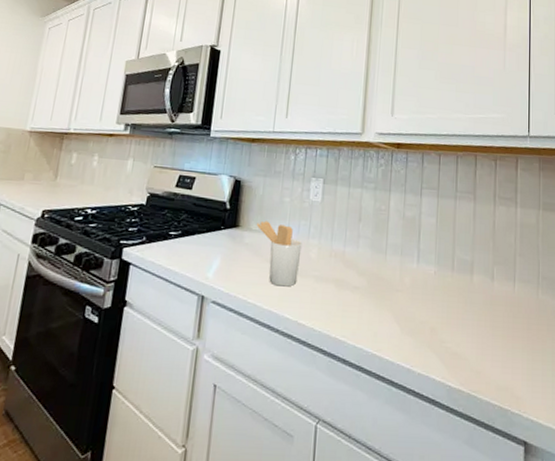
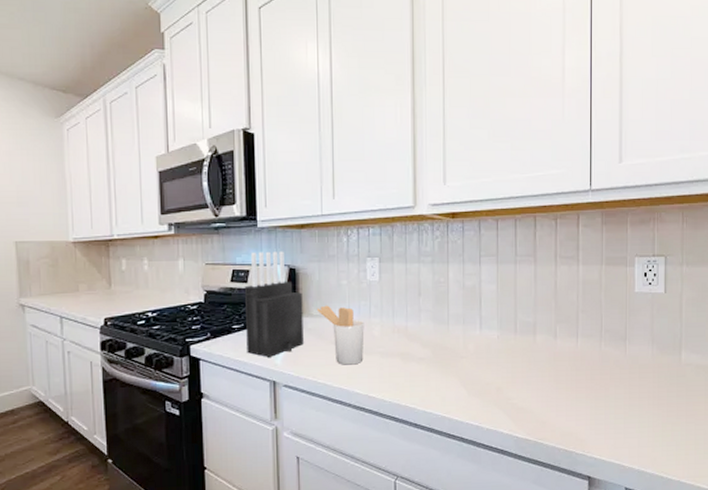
knife block: none [179,159,245,269] -> present [244,251,304,357]

